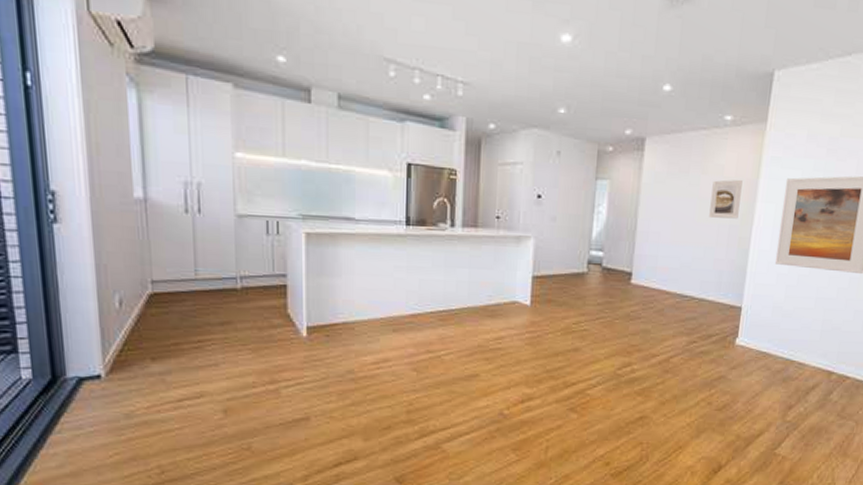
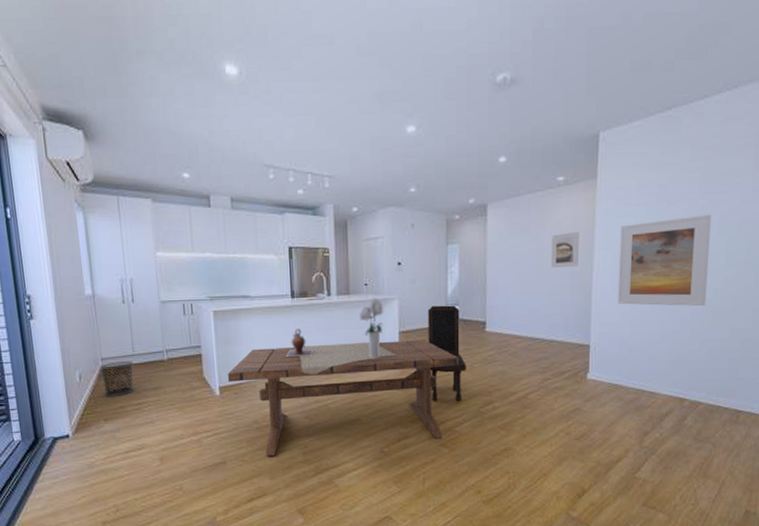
waste bin: none [147,286,196,330] -> present [98,361,134,396]
dining table: none [318,283,599,414] -> present [227,340,460,456]
ceramic jug: none [393,263,429,297] -> present [285,328,314,357]
bouquet: none [486,233,517,305] -> present [359,297,384,358]
dining chair: none [563,249,606,362] -> present [428,305,466,402]

